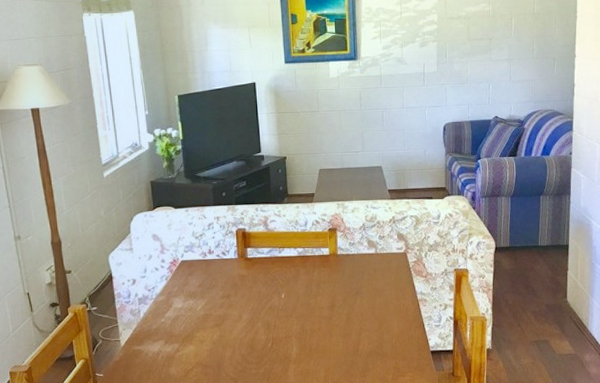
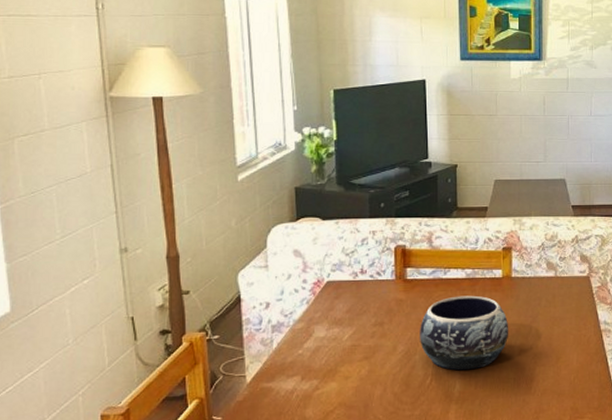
decorative bowl: none [260,271,337,336] -> present [420,295,509,371]

